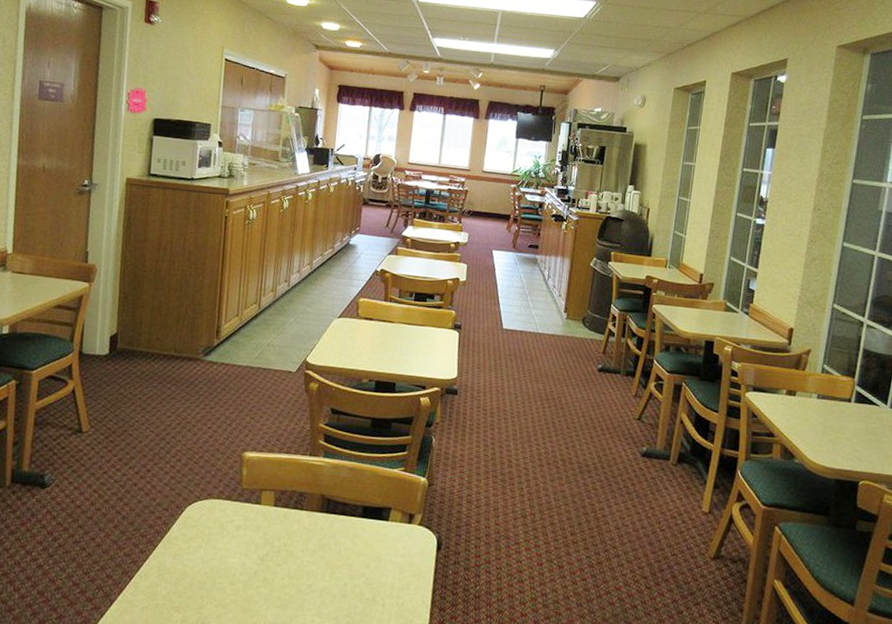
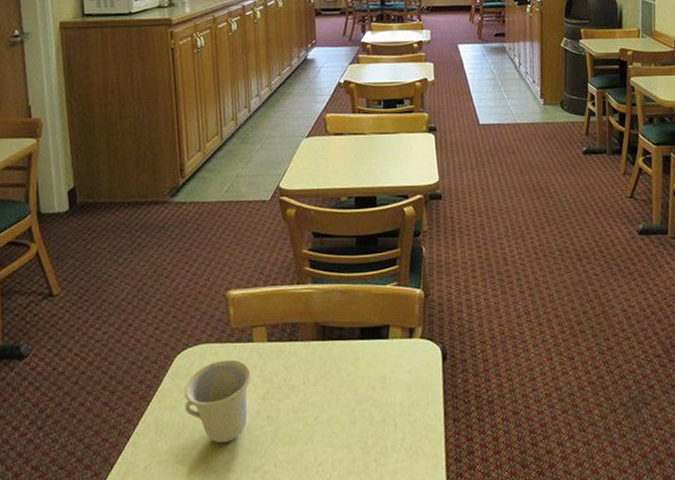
cup: none [187,517,255,597] -> present [184,359,252,443]

